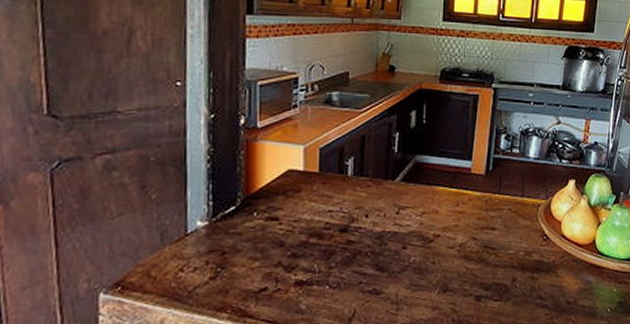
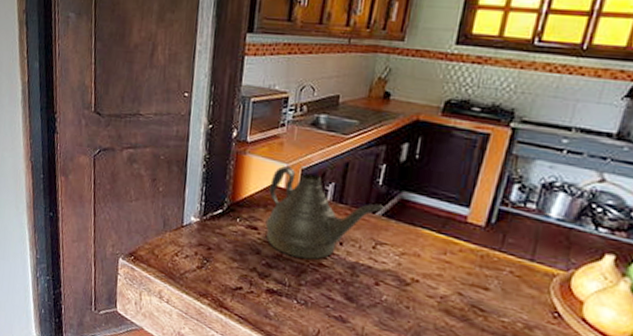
teapot: none [286,147,402,240] -> present [265,165,385,260]

